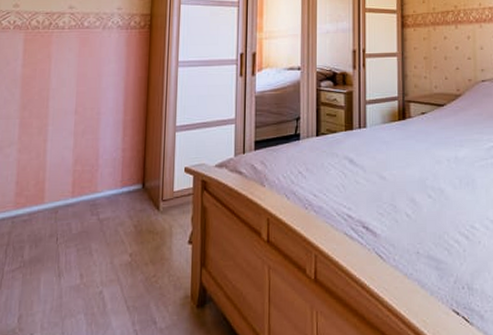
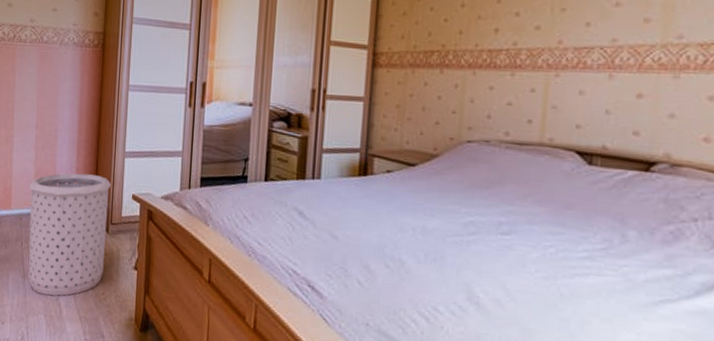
laundry basket: none [65,153,162,291] -> present [28,173,112,296]

